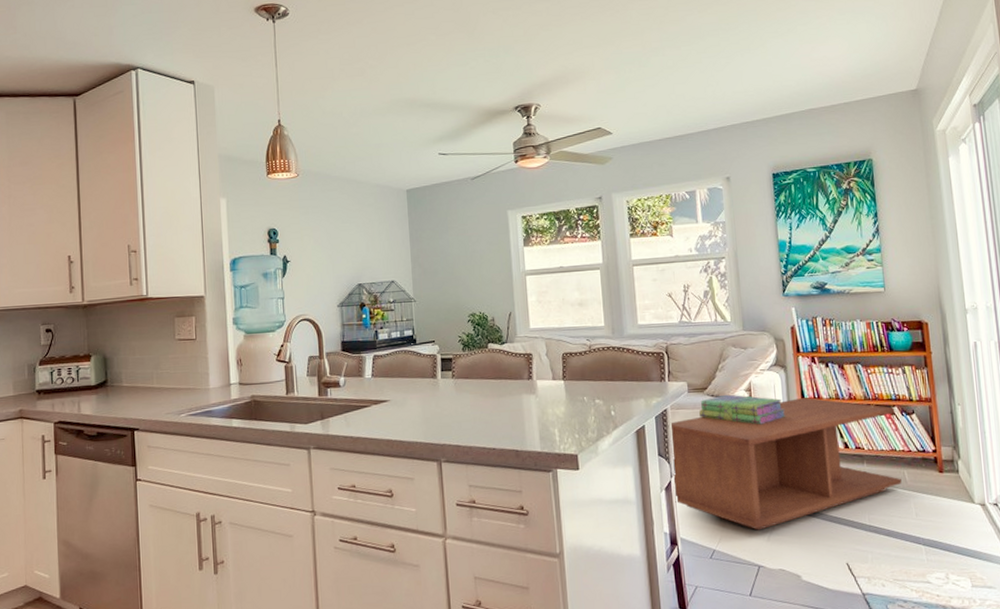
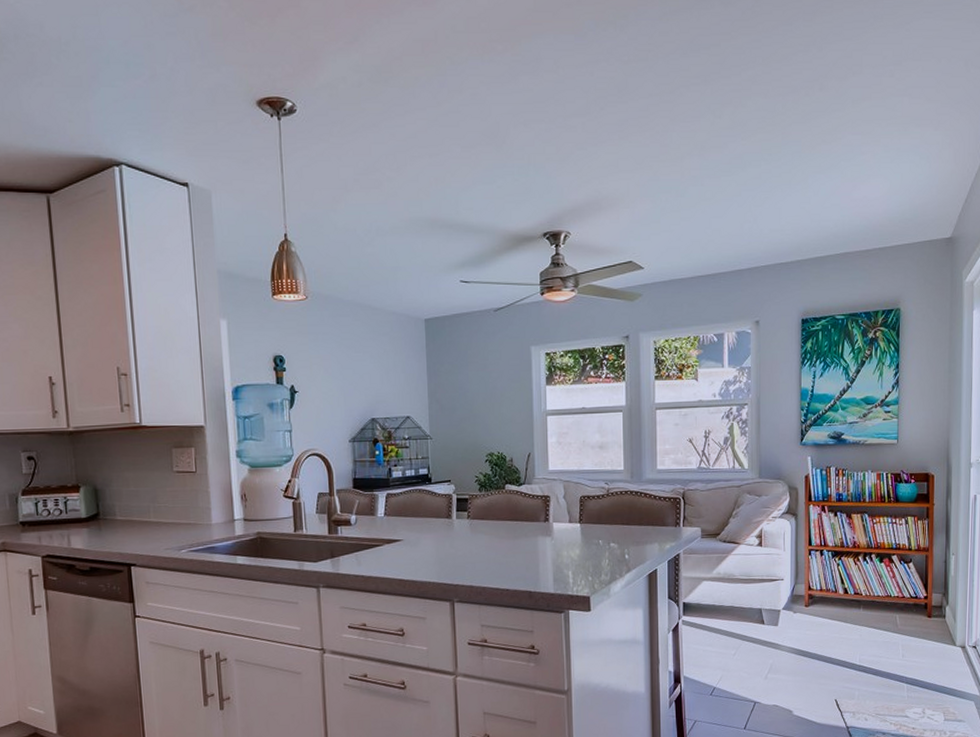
coffee table: present [671,397,902,530] -> none [681,544,894,669]
stack of books: present [699,394,786,425] -> none [711,540,793,570]

